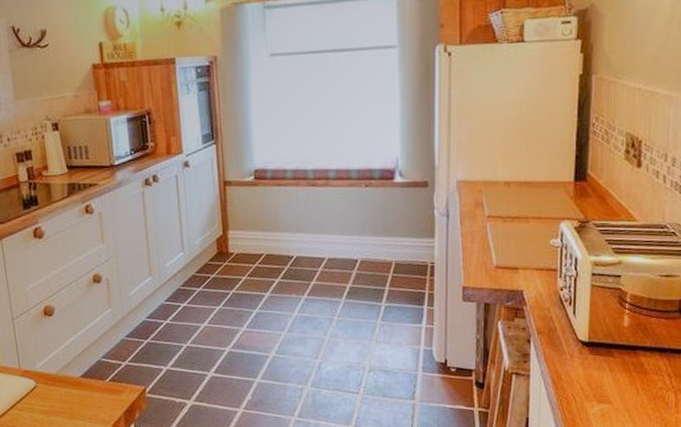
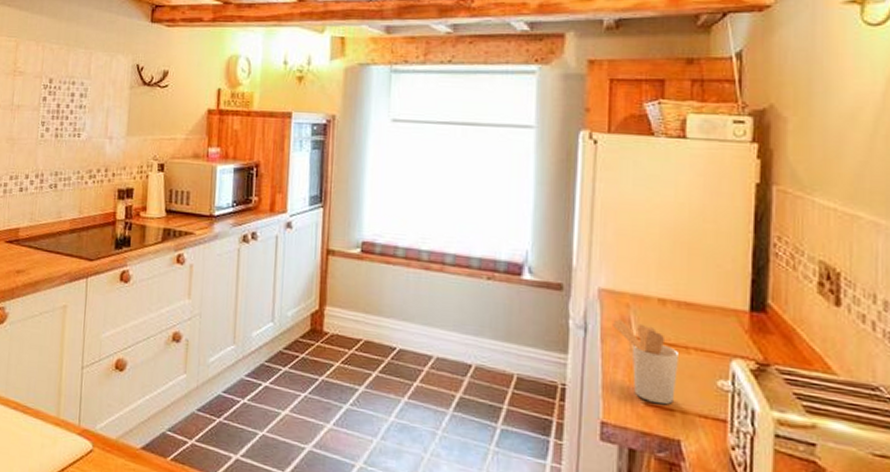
utensil holder: none [469,204,520,266] -> present [613,319,678,405]

